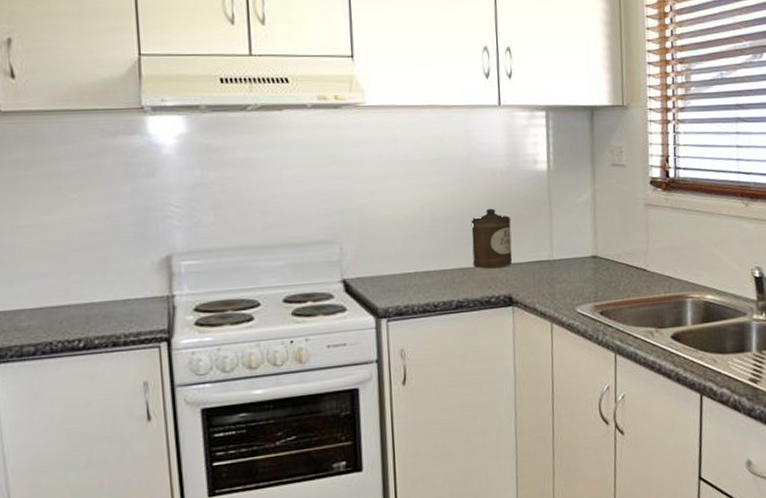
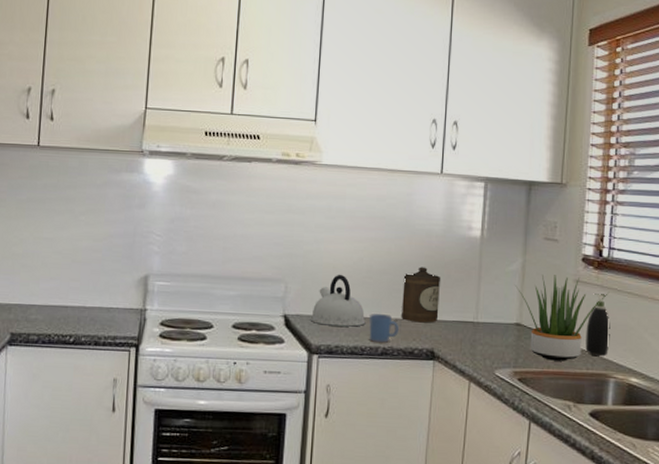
kettle: none [373,226,436,286] -> present [310,274,366,327]
mug: none [439,264,472,297] -> present [369,314,399,344]
potted plant: none [587,201,679,290] -> present [515,274,610,361]
soap dispenser: none [660,215,684,279] -> present [585,293,610,357]

